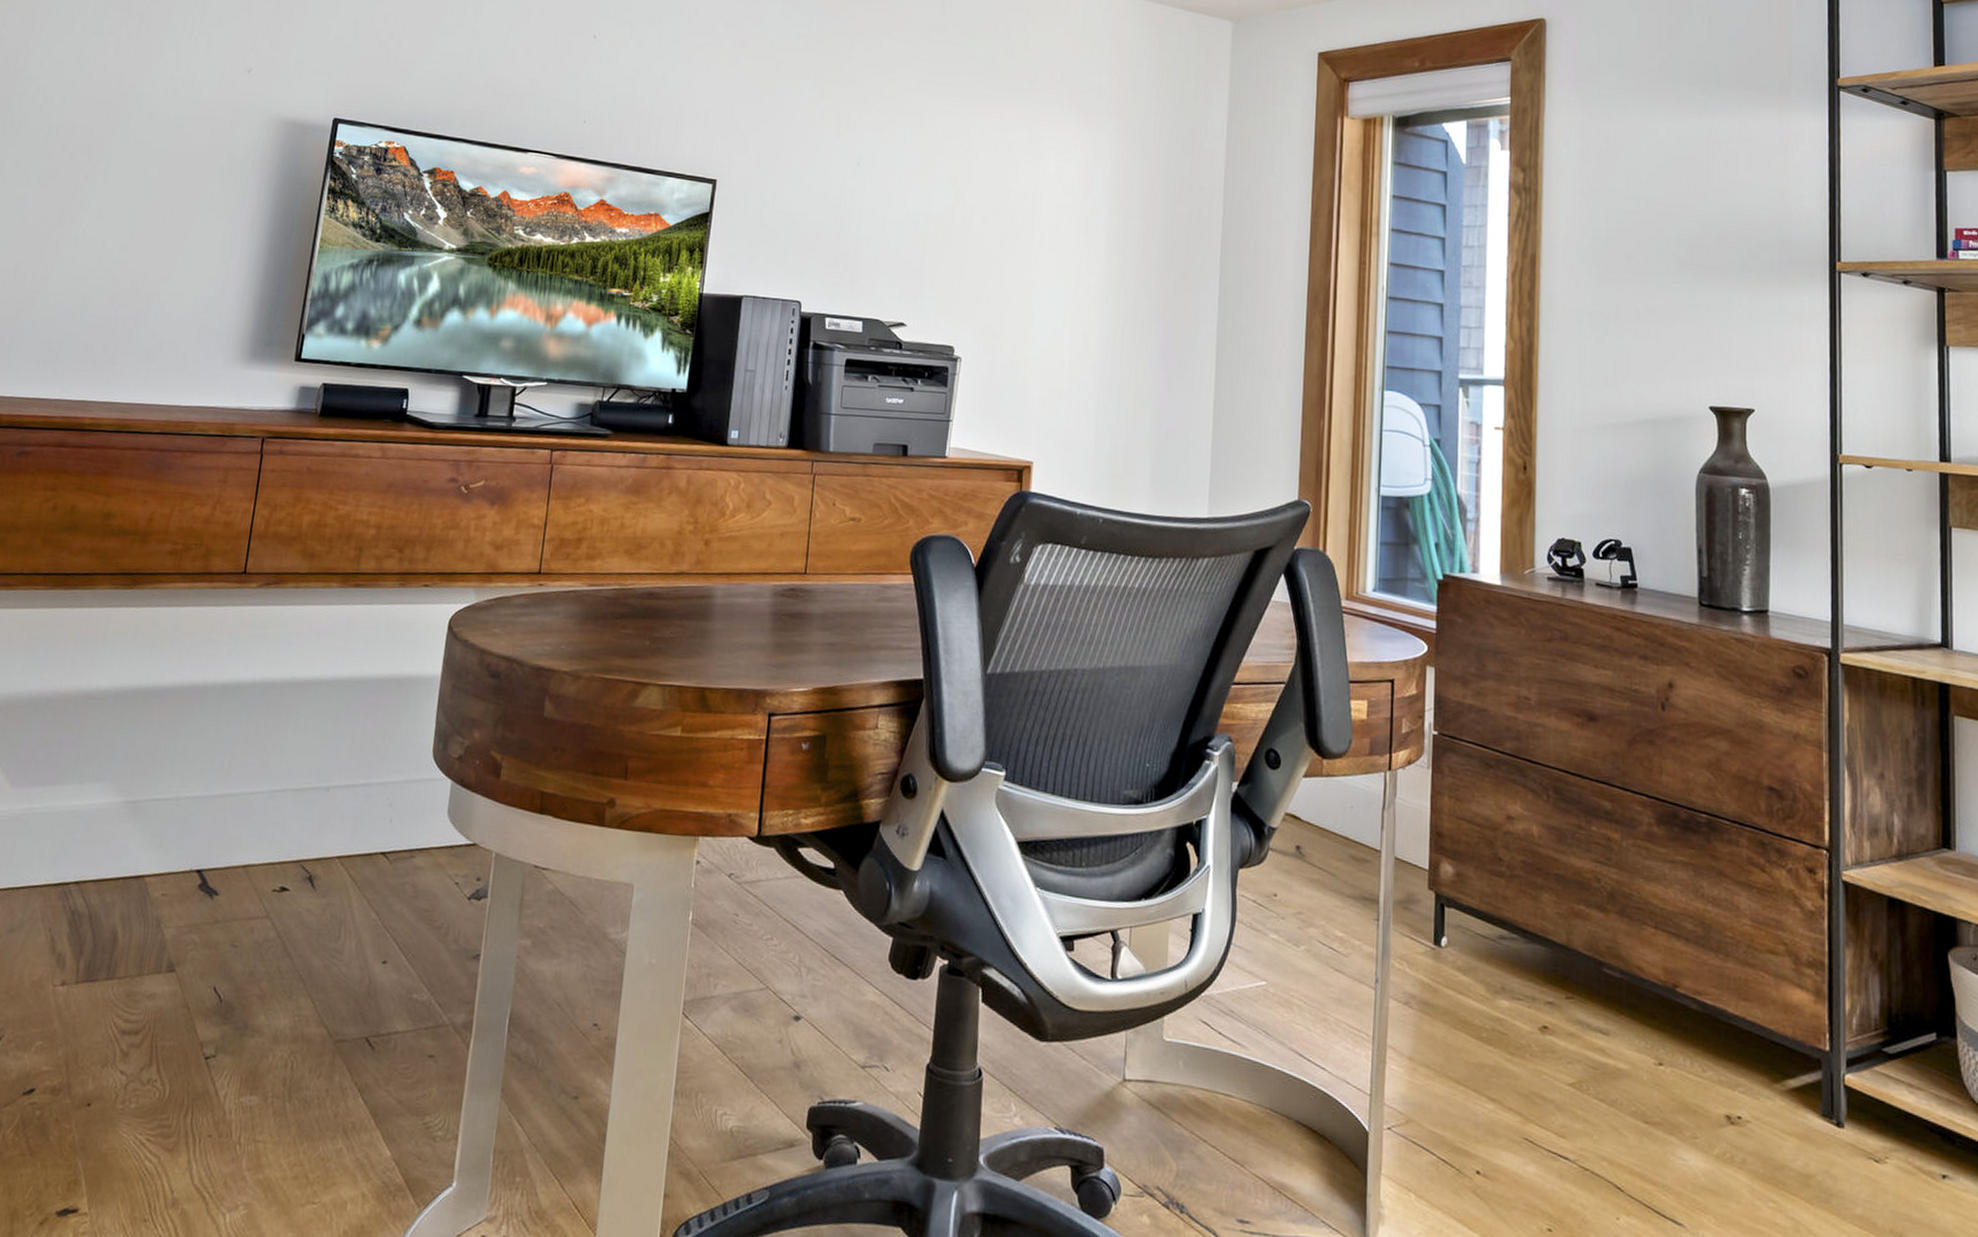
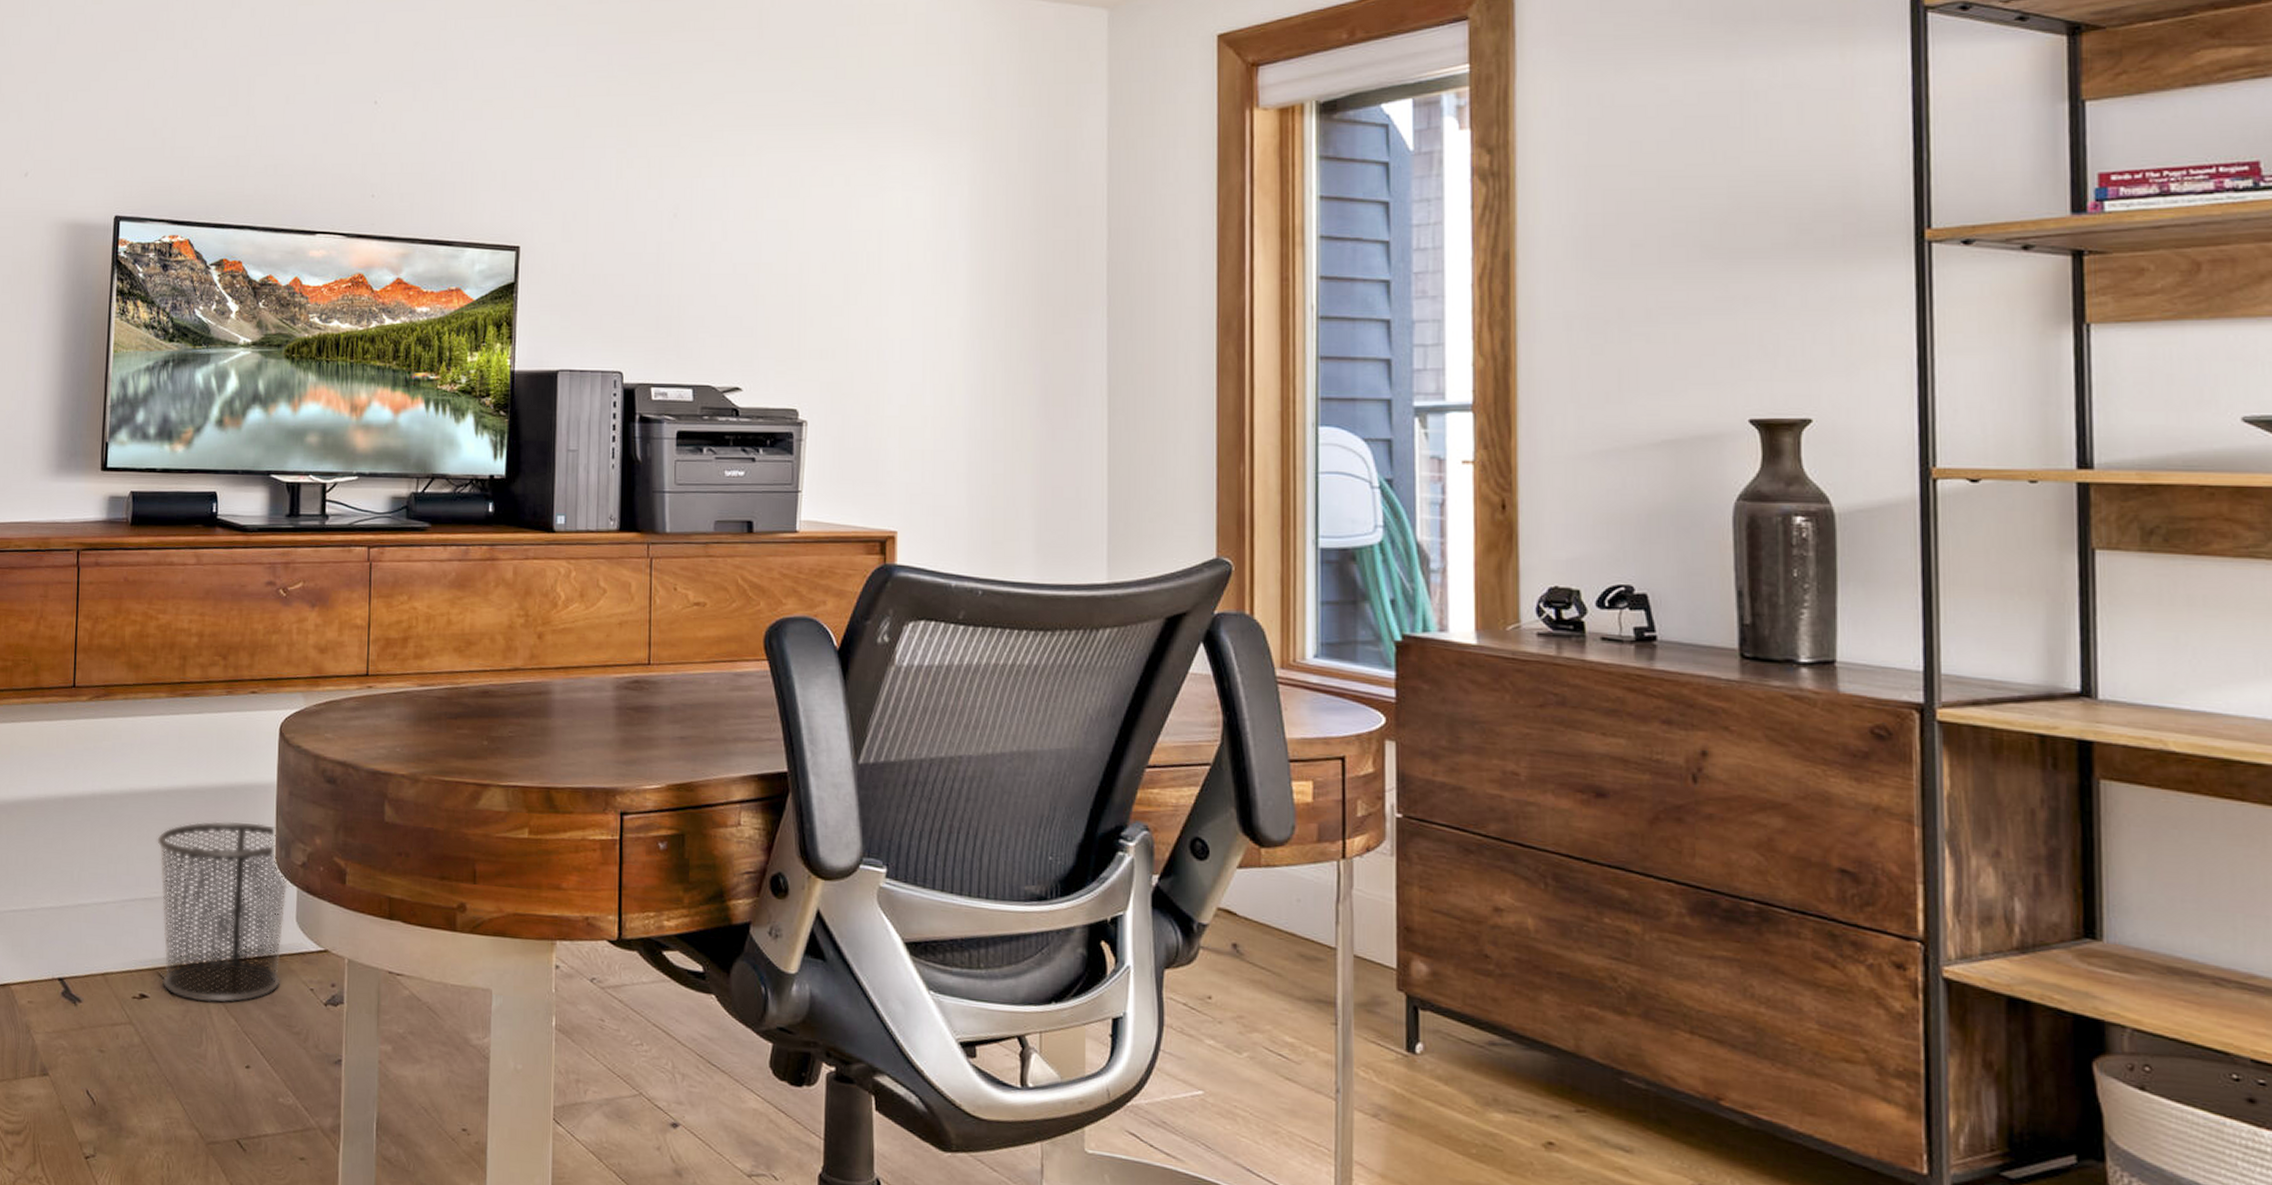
waste bin: none [305,712,443,897] -> present [157,821,288,1003]

